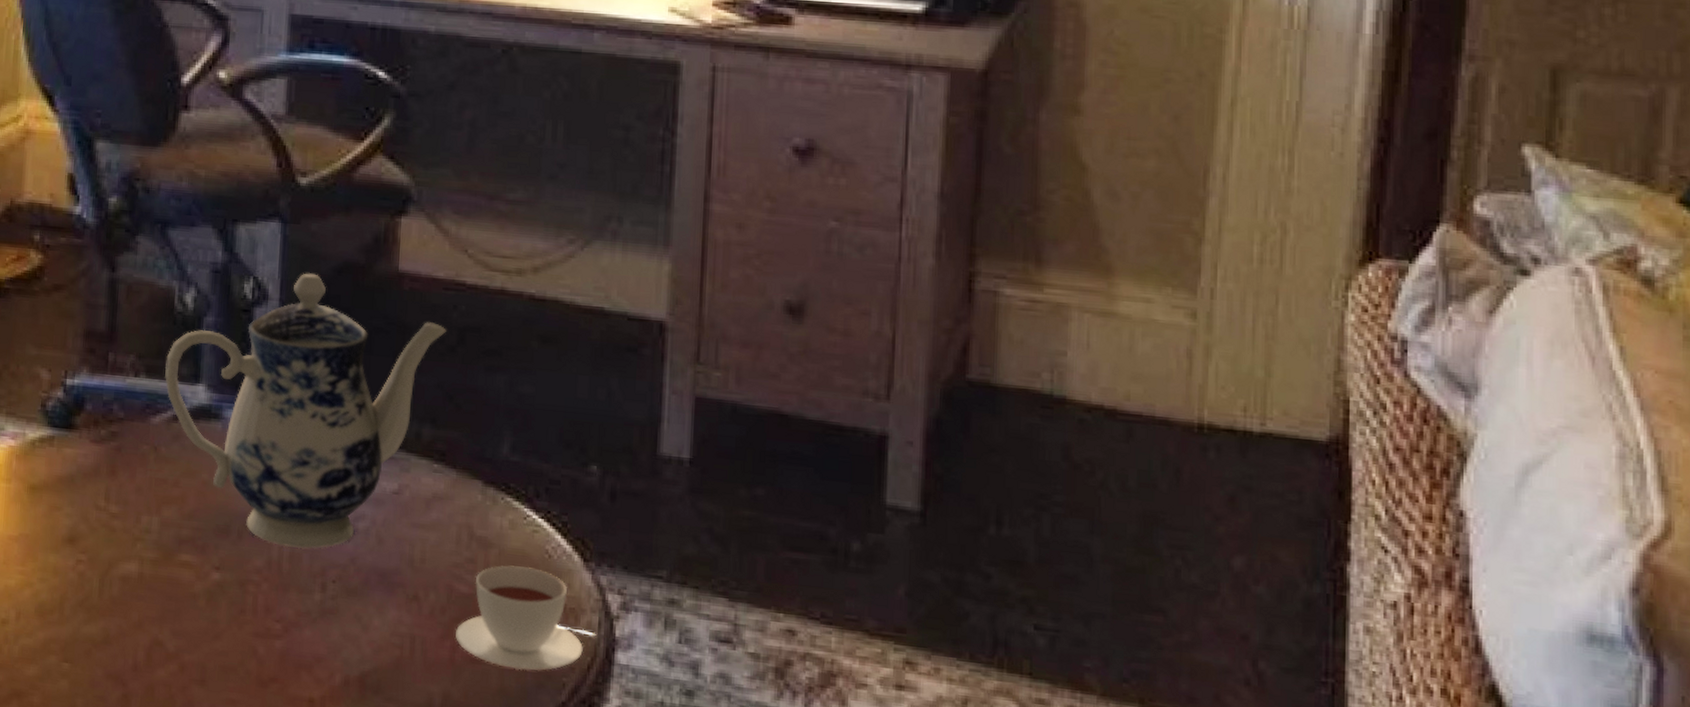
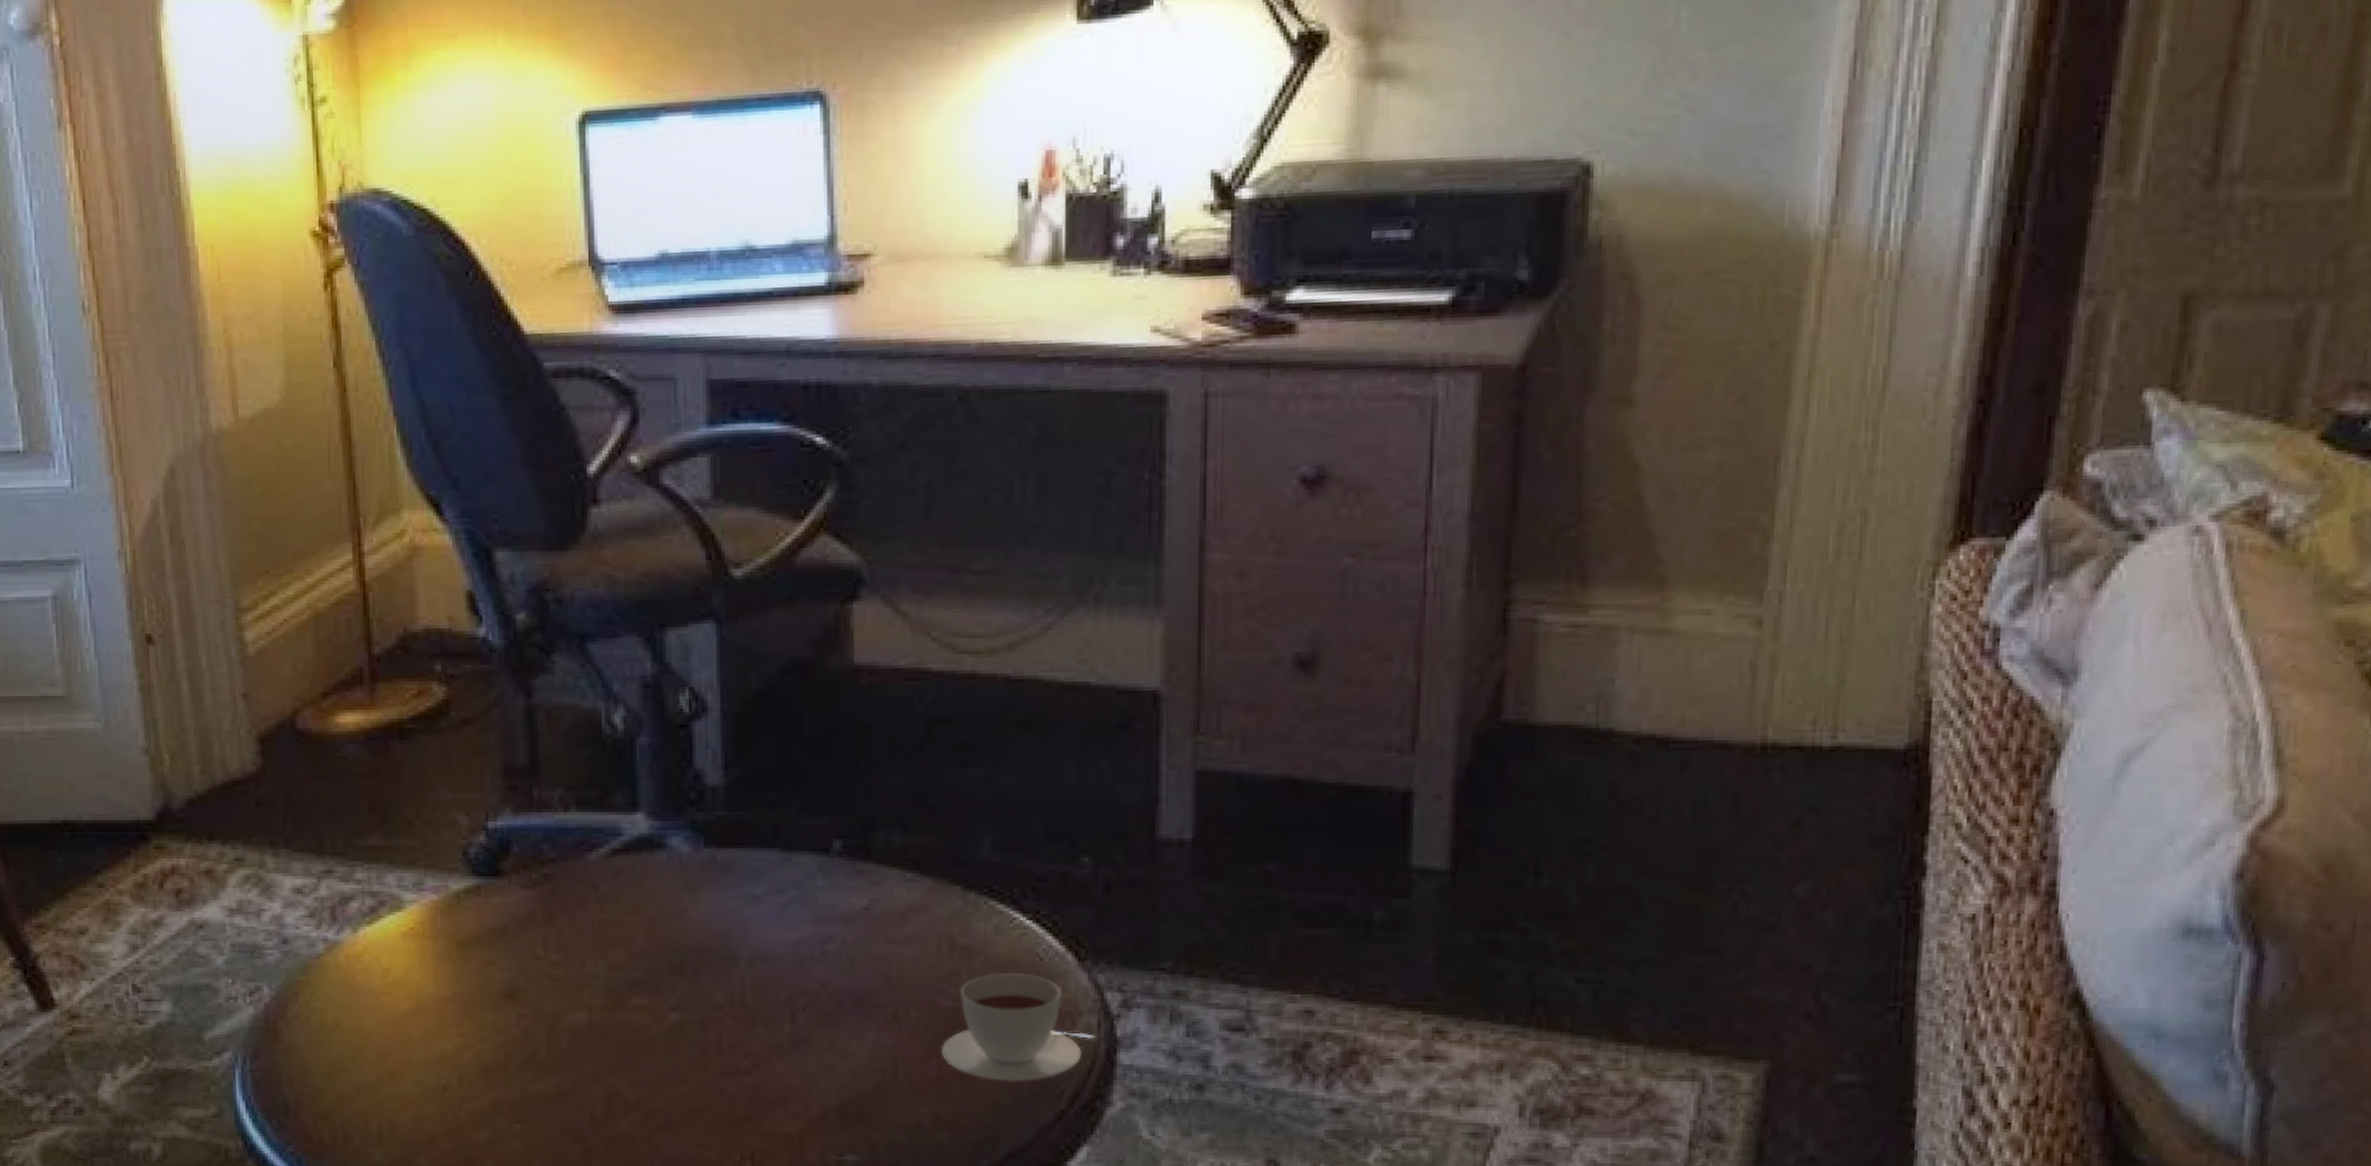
teapot: present [165,273,448,550] -> none [598,677,913,979]

